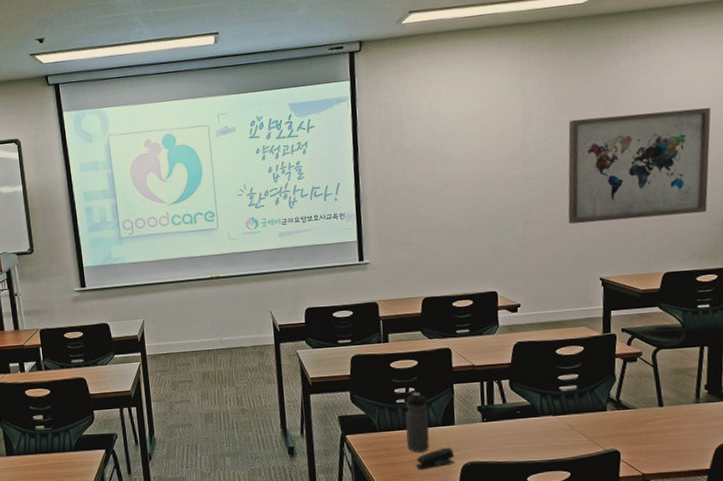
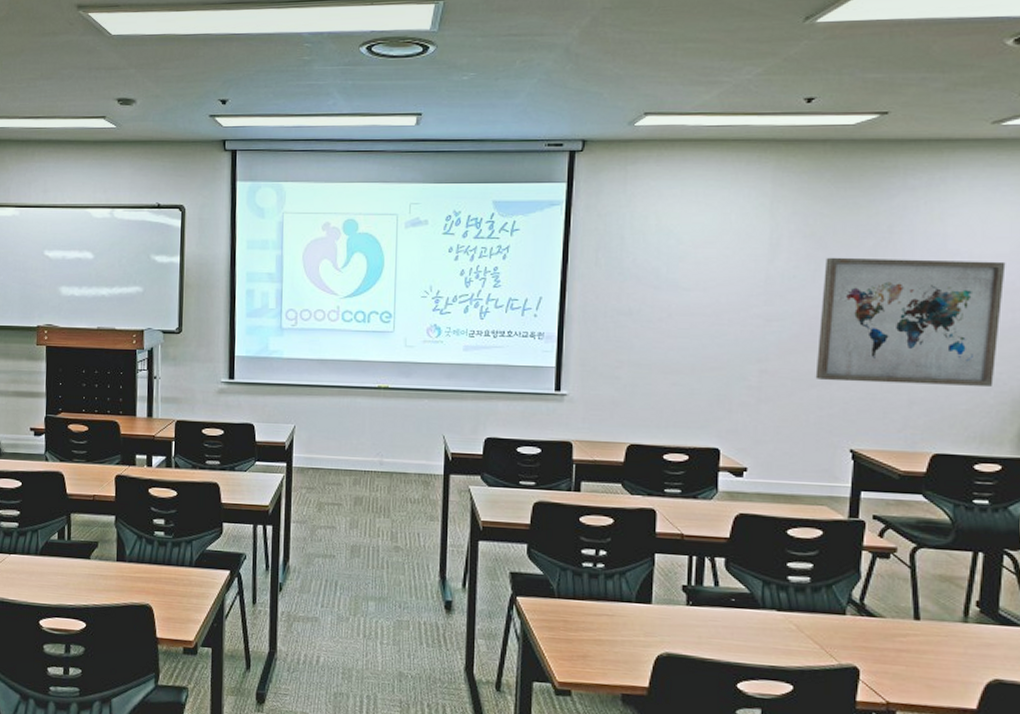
water bottle: present [405,392,430,452] -> none [589,556,621,631]
stapler: present [415,447,455,469] -> none [598,630,648,653]

